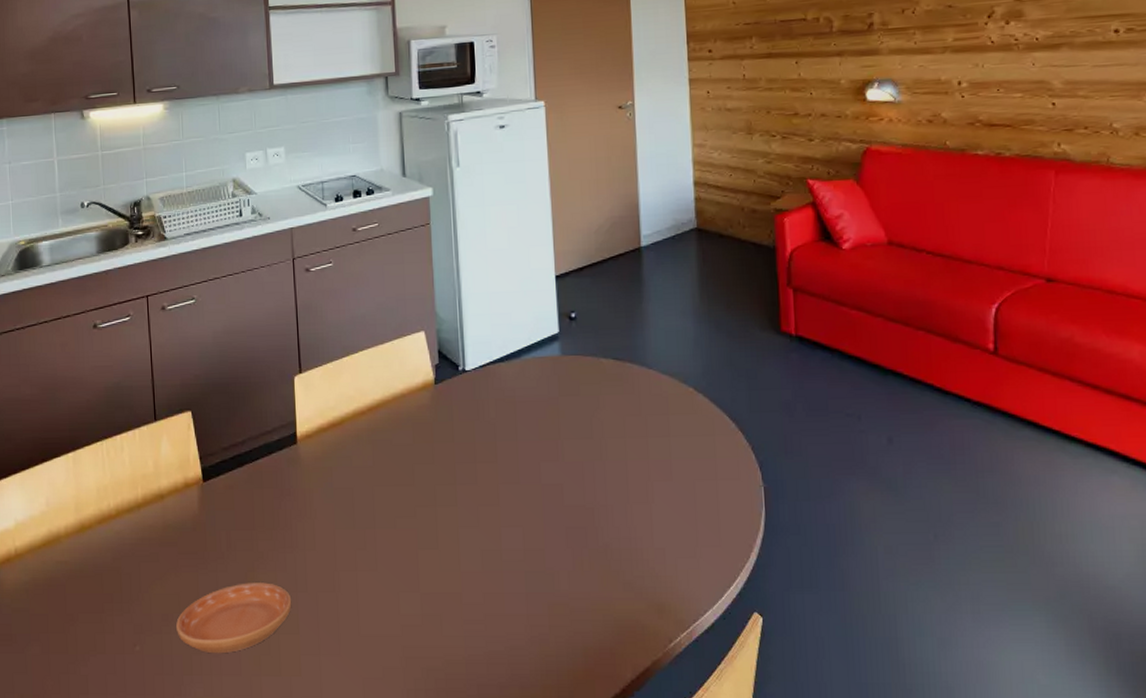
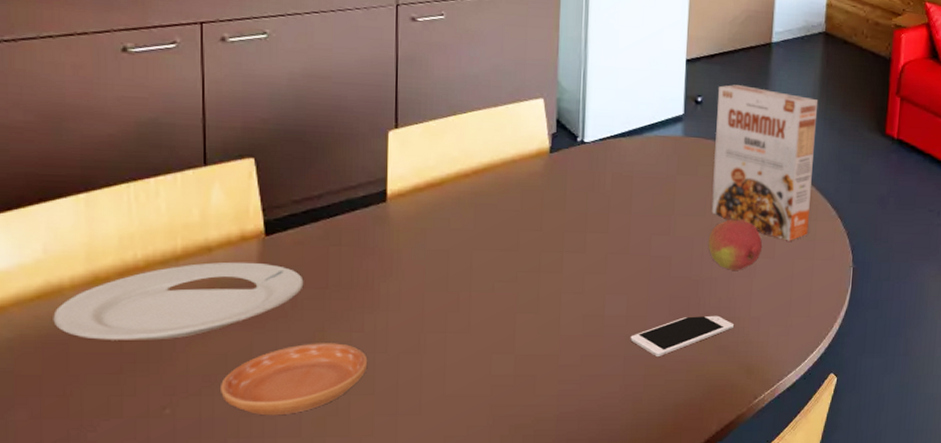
plate: none [54,507,235,582] -> present [53,261,304,340]
cell phone: none [530,547,637,594] -> present [630,315,734,356]
cereal box: none [591,295,706,460] -> present [711,84,819,241]
fruit: none [598,440,658,496] -> present [708,219,763,270]

